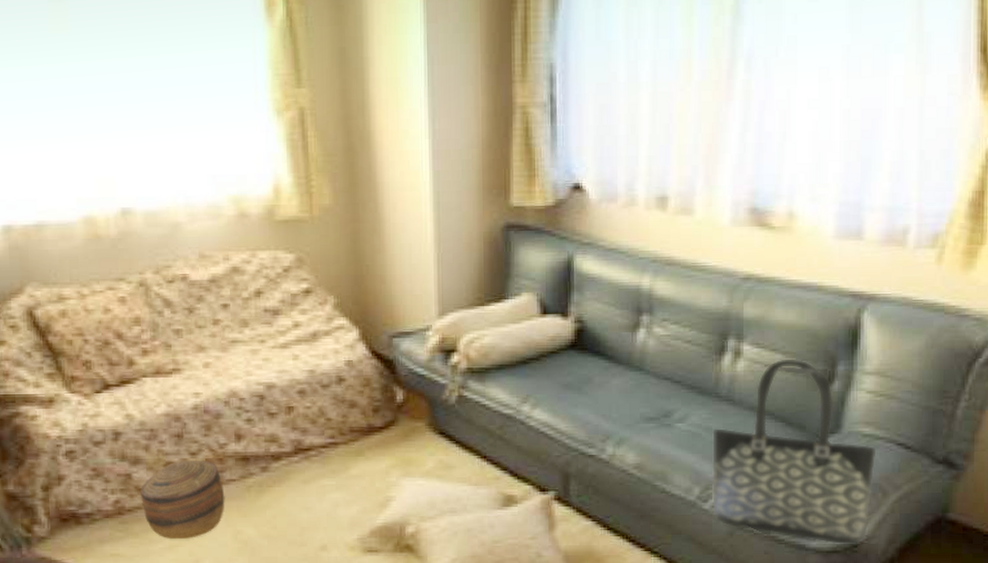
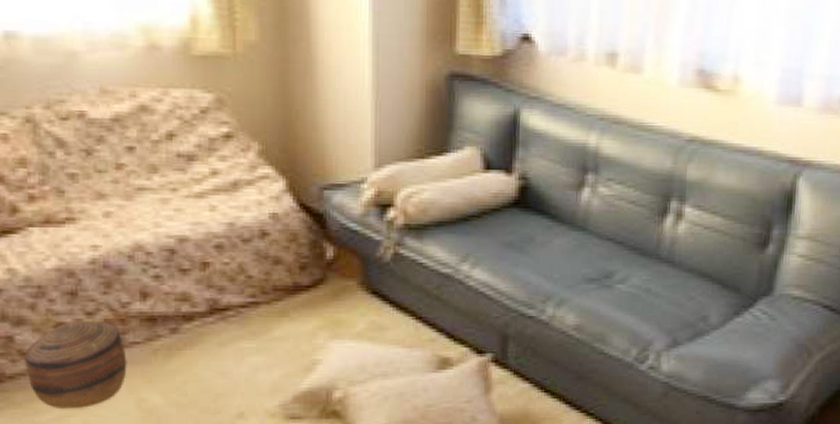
tote bag: present [712,358,877,544] -> none [648,221,805,403]

